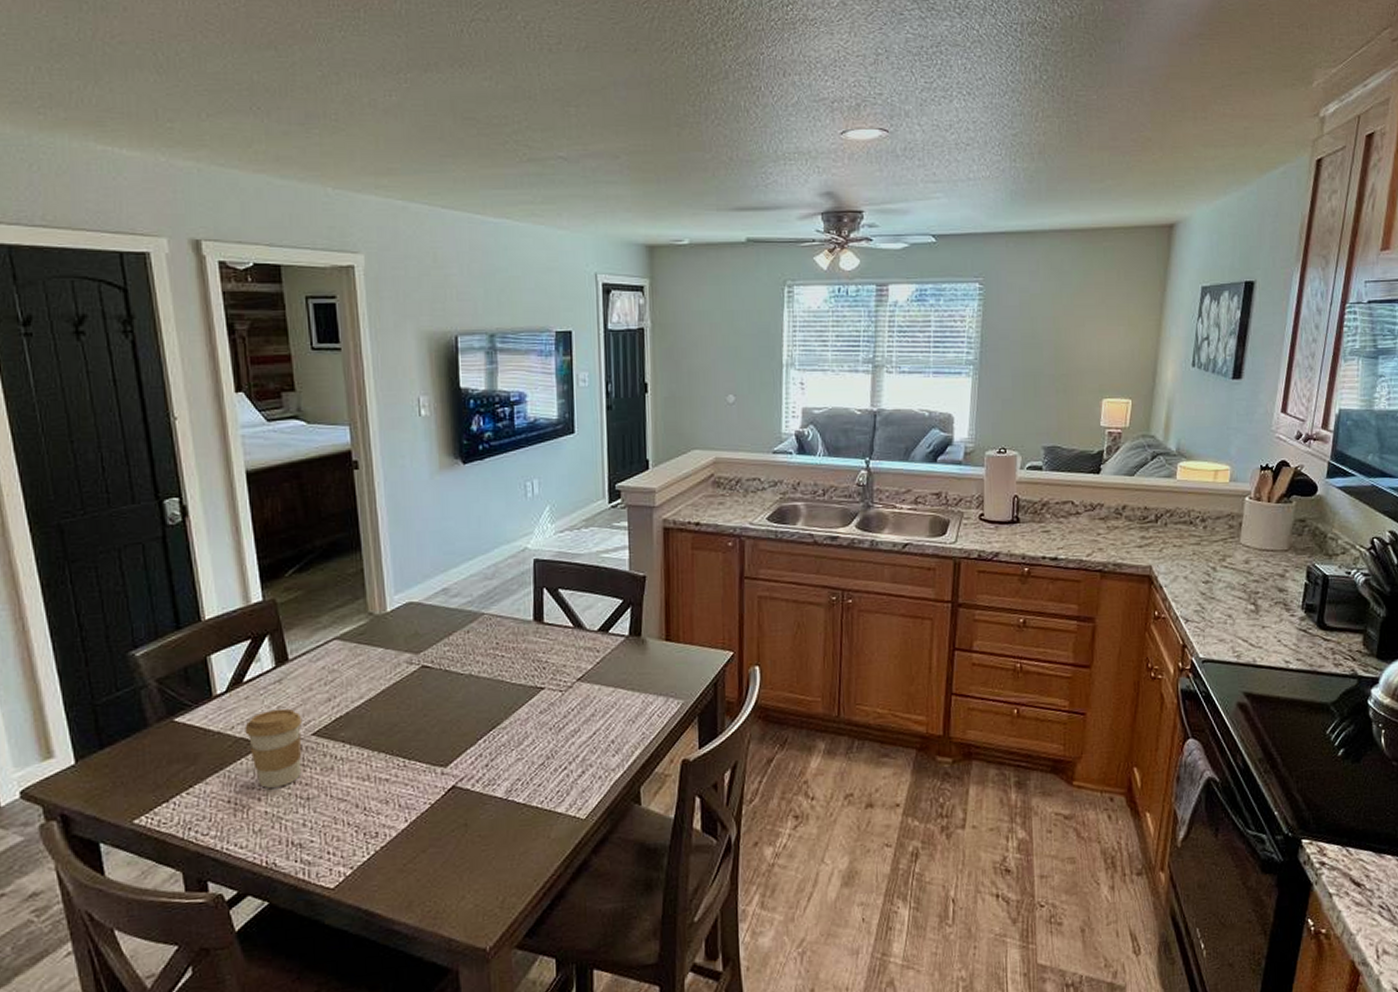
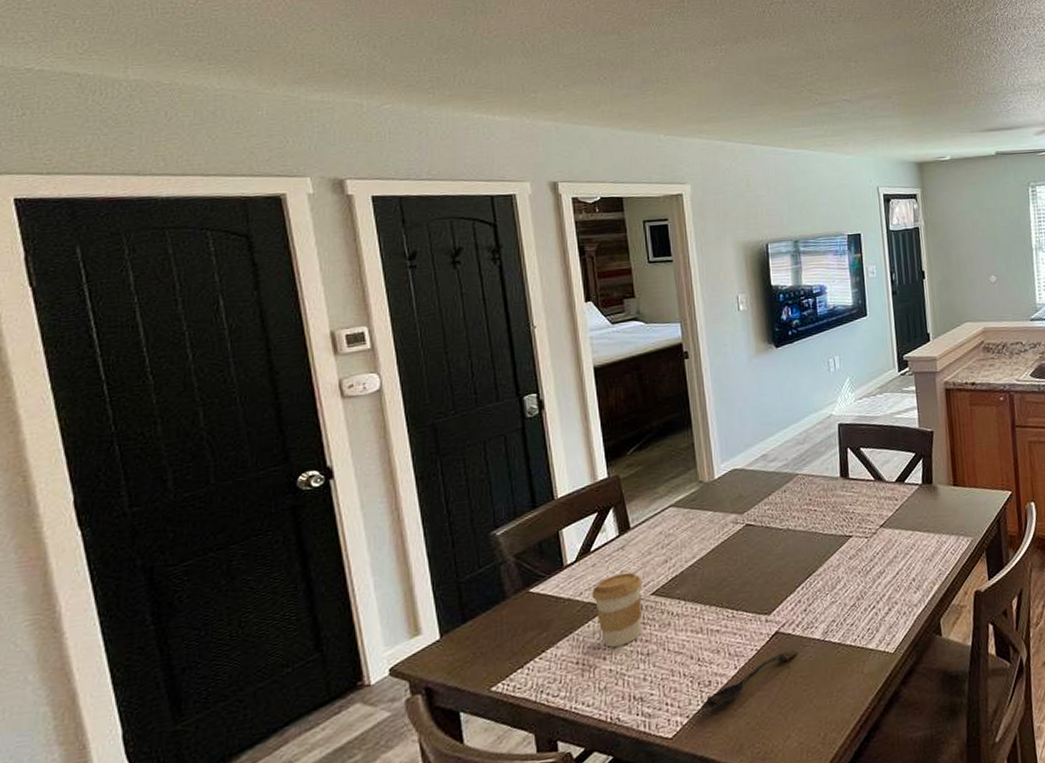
spoon: none [366,807,477,863] -> present [701,650,798,711]

